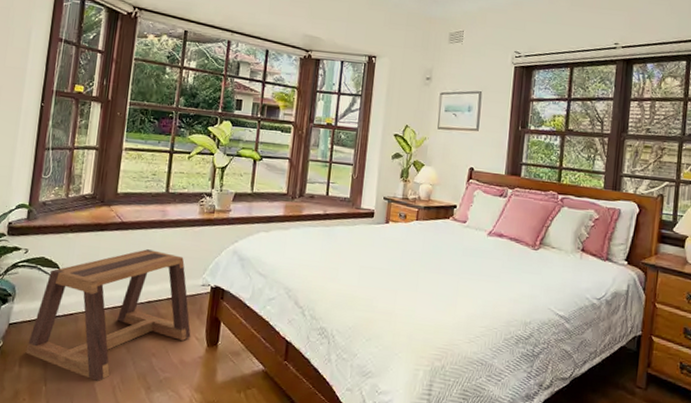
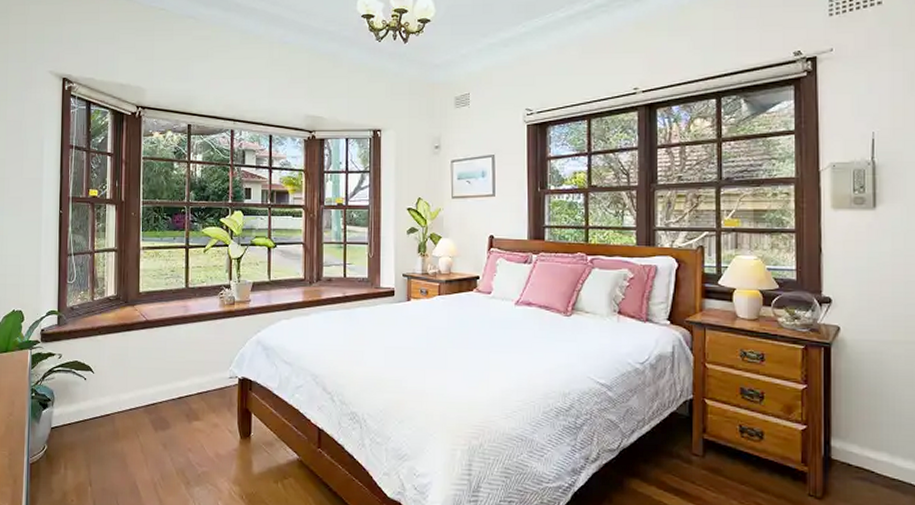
stool: present [25,249,191,381] -> none [69,346,224,479]

